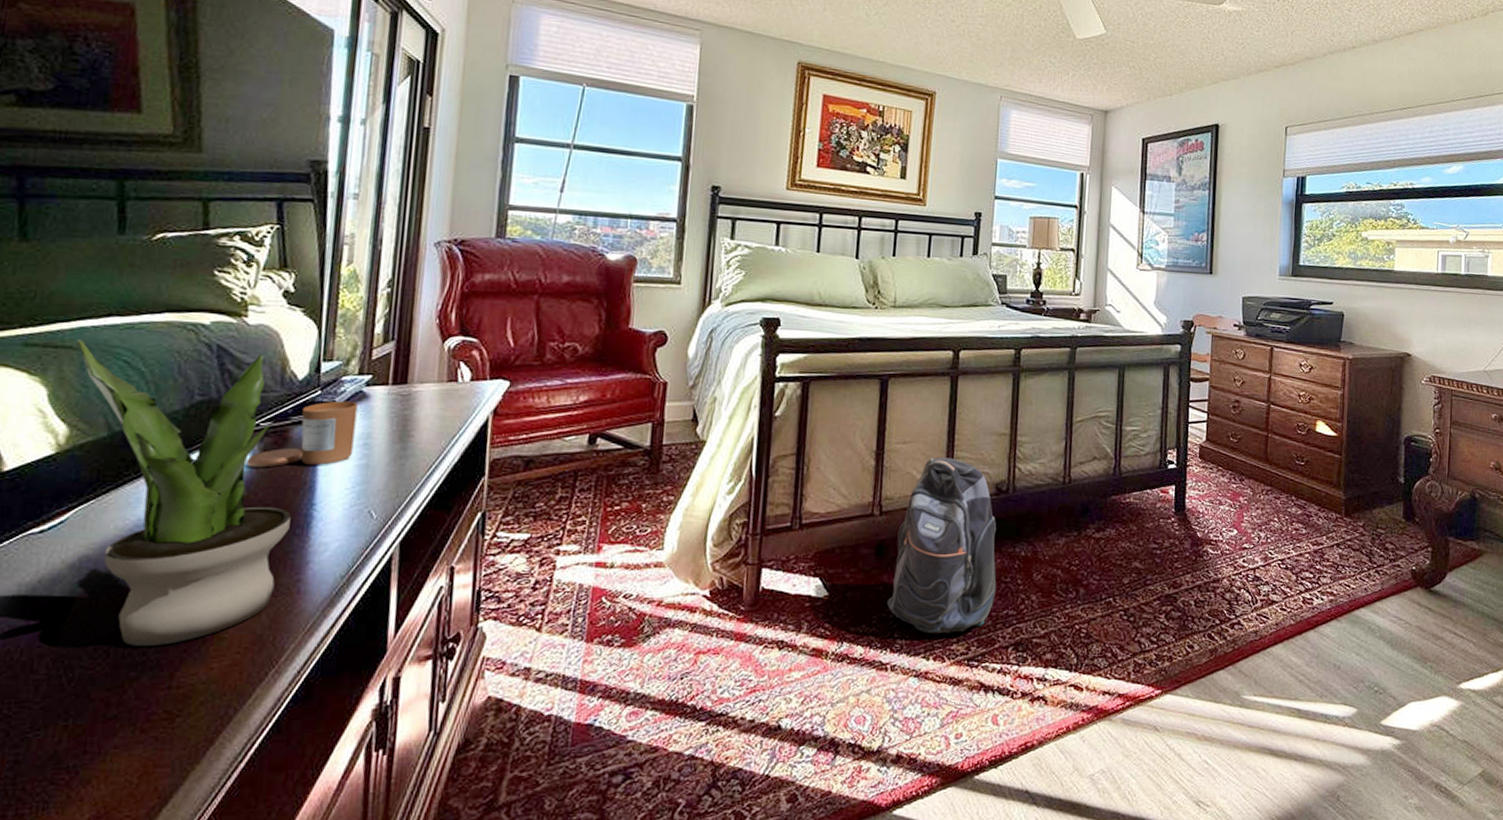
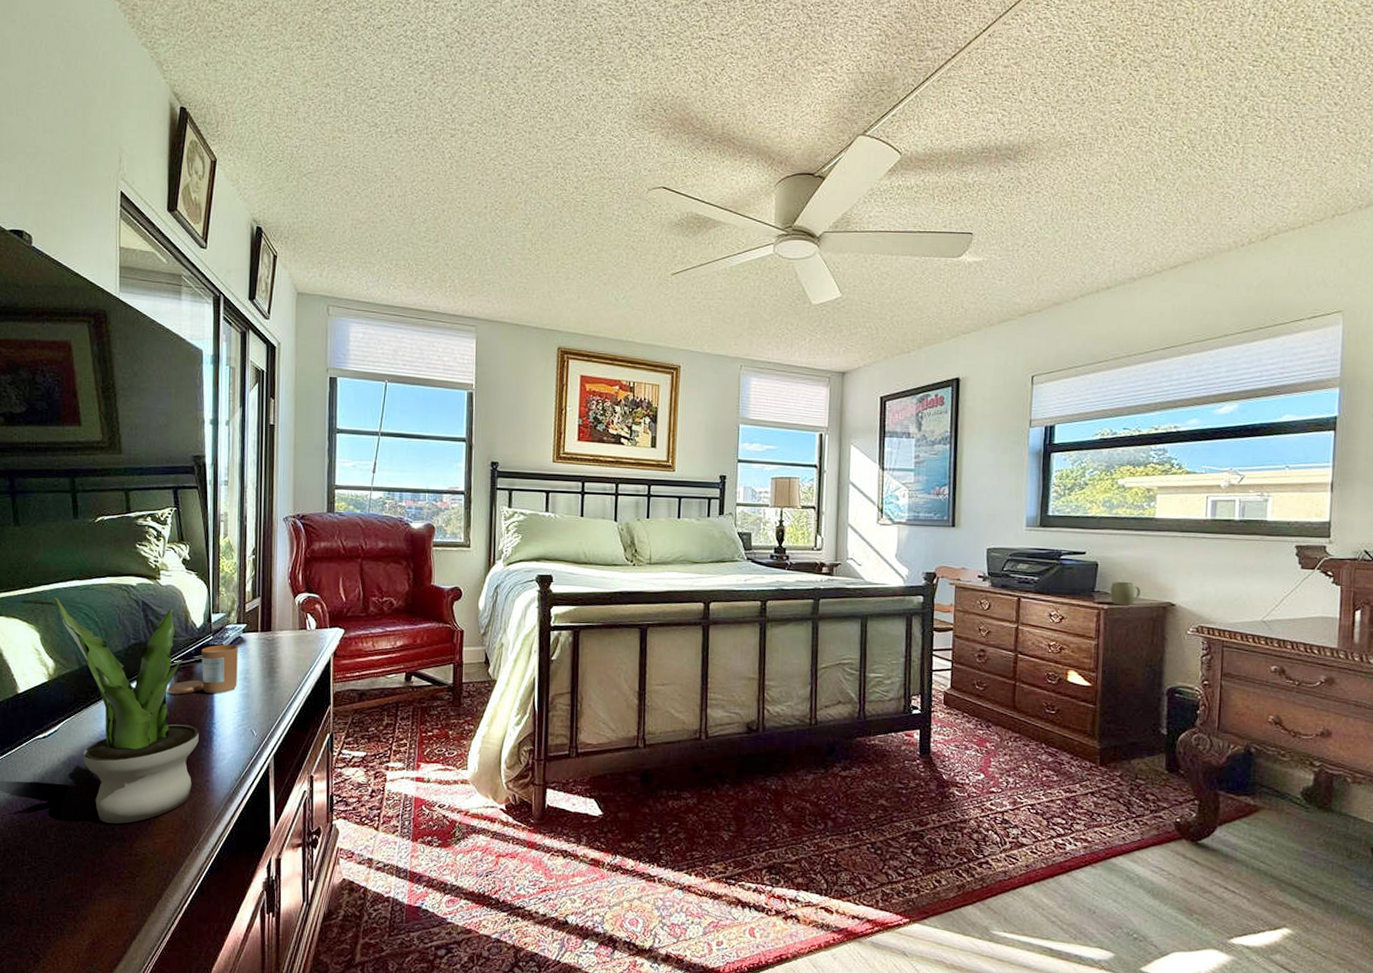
backpack: present [886,457,997,634] -> none [652,698,750,854]
mug: none [1355,331,1382,356] -> present [1110,581,1141,606]

